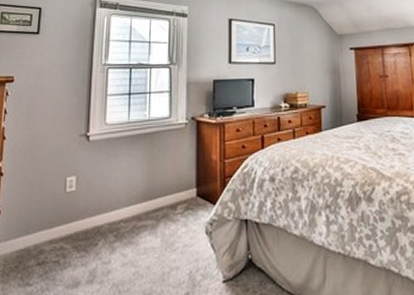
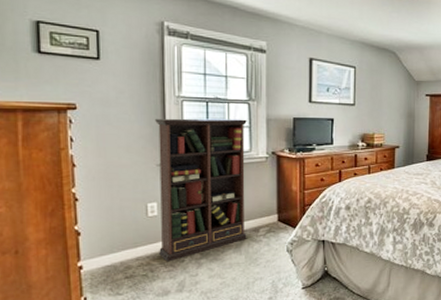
bookcase: none [73,84,168,246] -> present [155,118,247,262]

